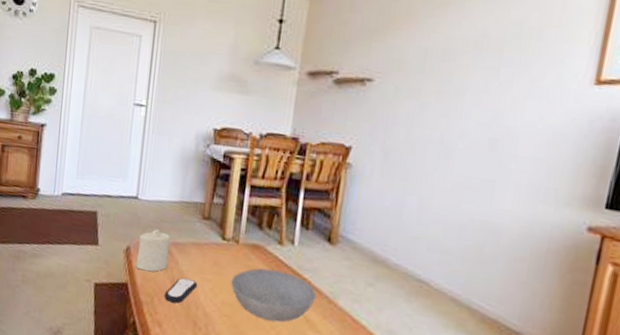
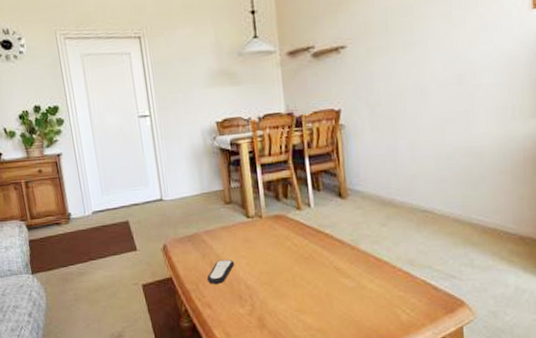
candle: present [135,229,171,272] -> none [173,223,204,263]
bowl: present [231,268,316,322] -> none [263,232,340,278]

